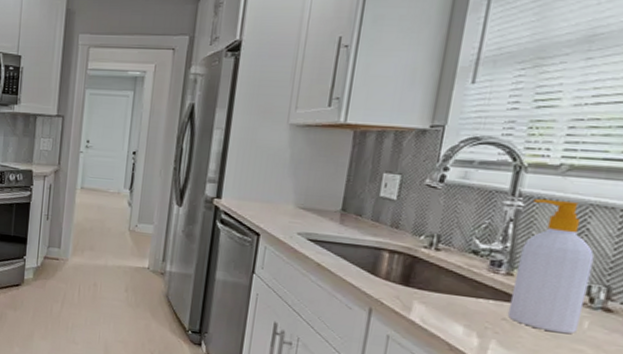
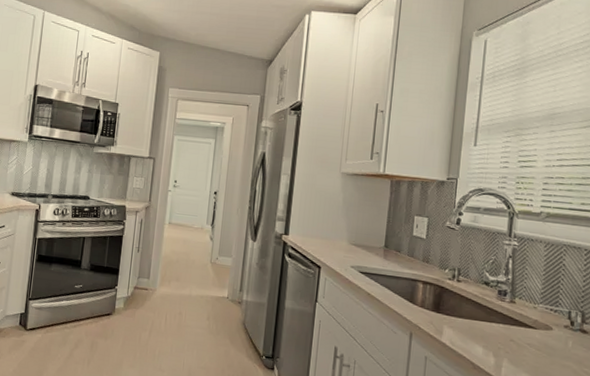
soap bottle: present [507,198,595,334] -> none [513,239,571,353]

